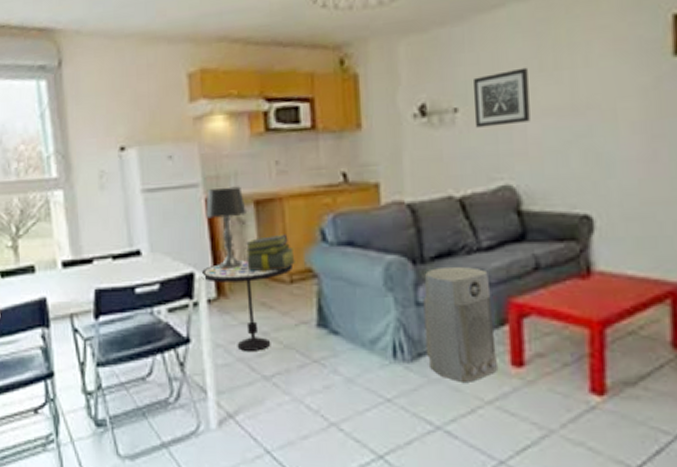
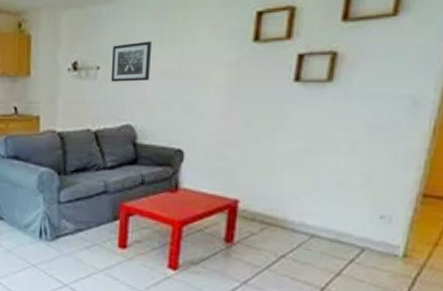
air purifier: present [423,266,499,382] -> none [62,178,110,257]

